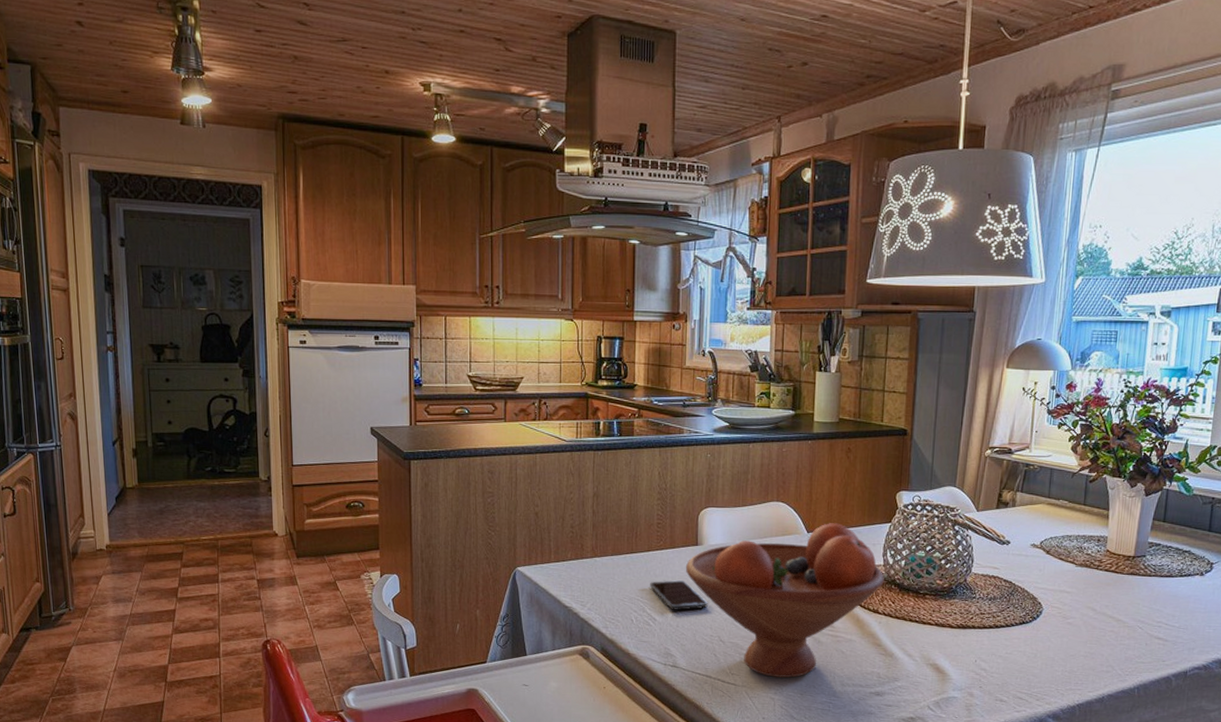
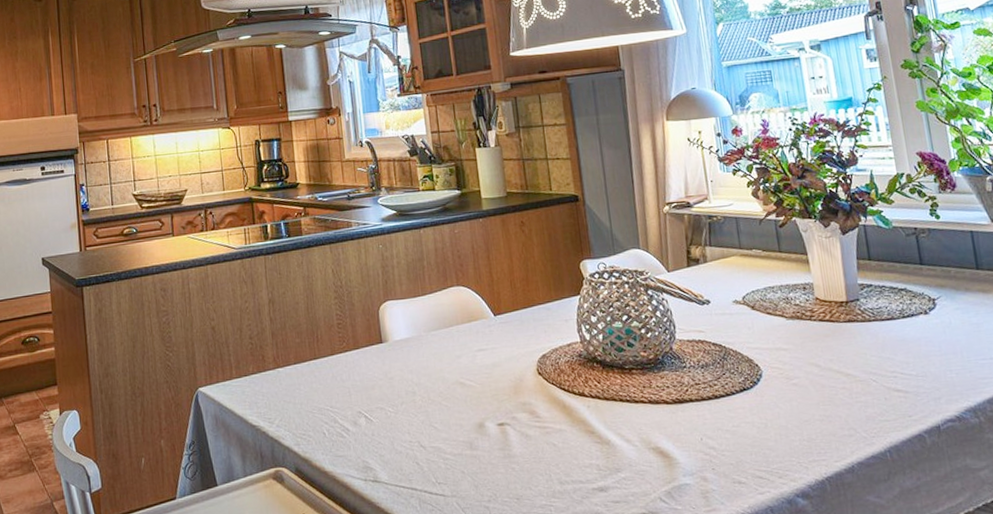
smartphone: present [650,580,708,610] -> none [338,383,402,417]
fruit bowl: present [685,523,884,678] -> none [372,302,585,482]

